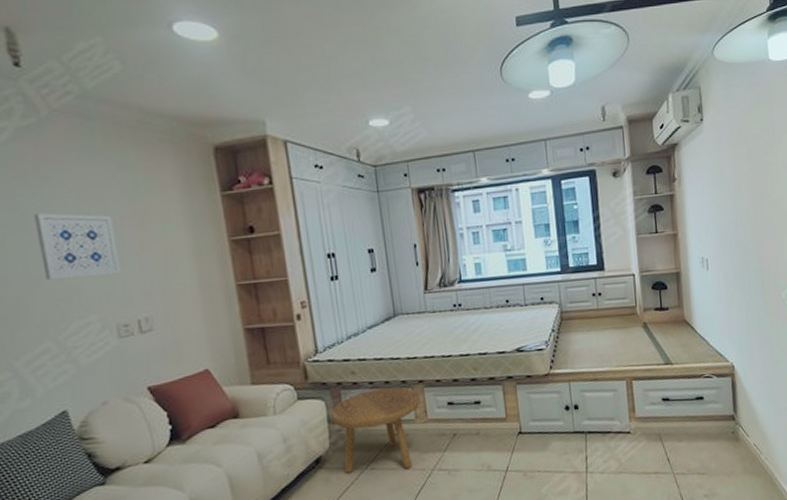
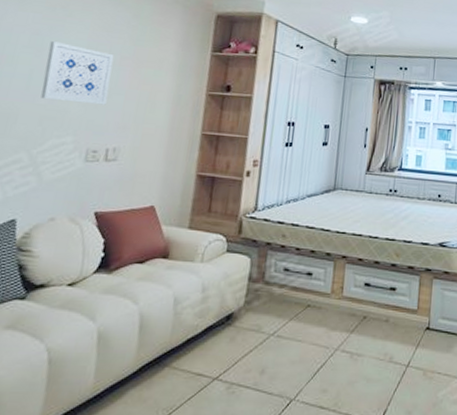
footstool: present [330,386,420,474] -> none [251,256,340,344]

